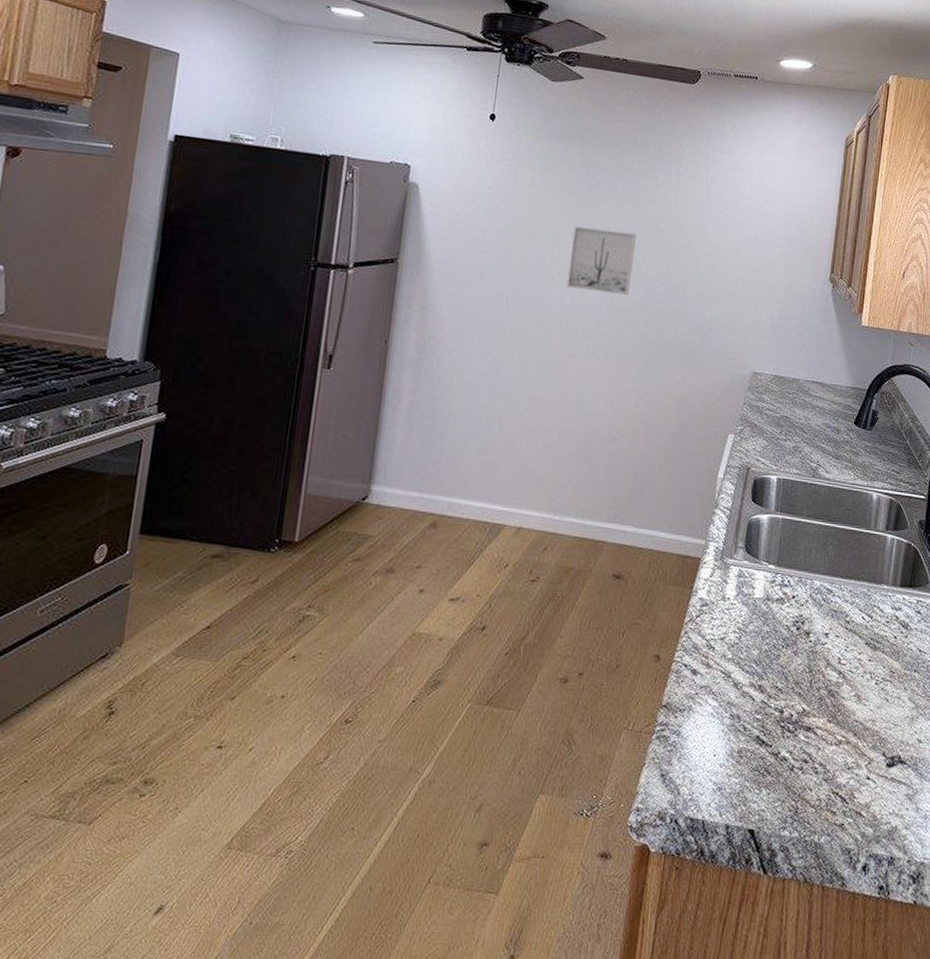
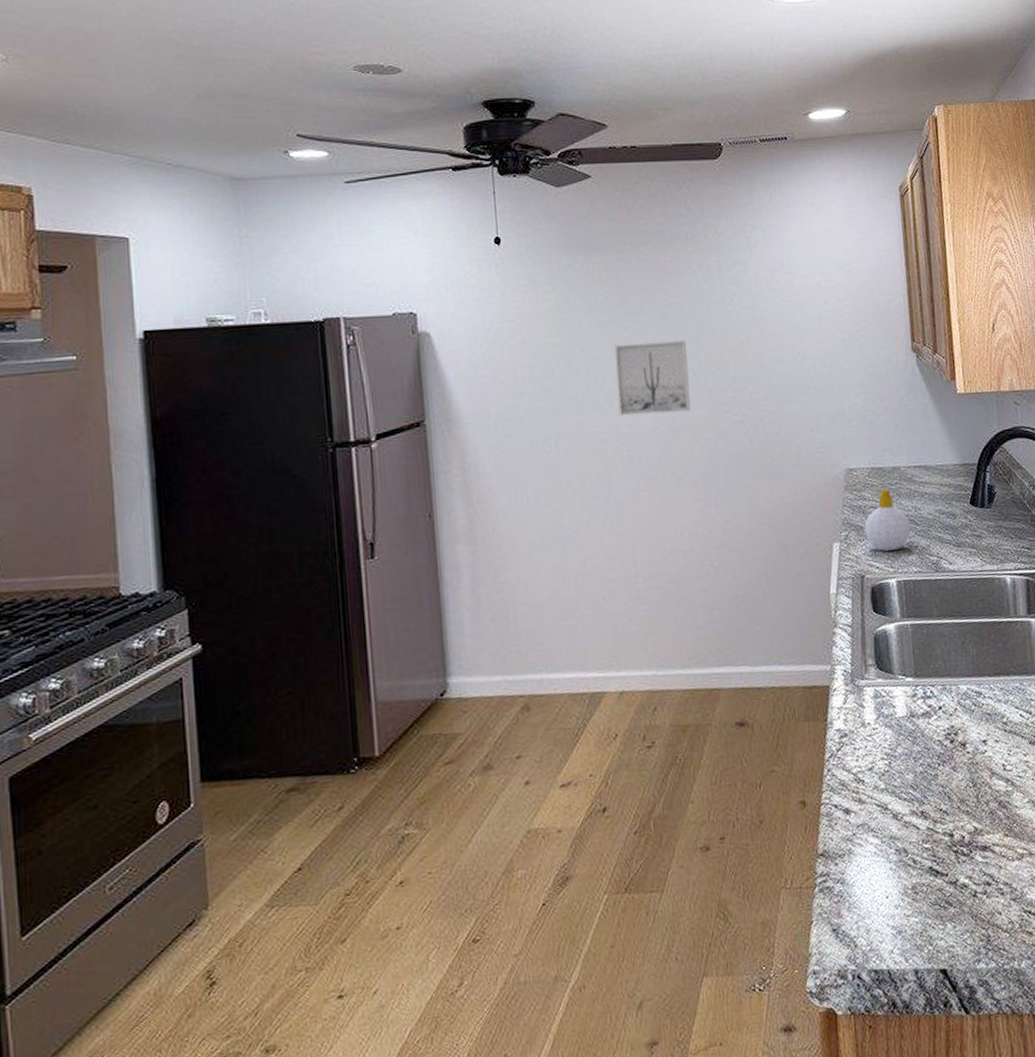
soap bottle: none [758,395,799,451] -> present [864,489,911,551]

